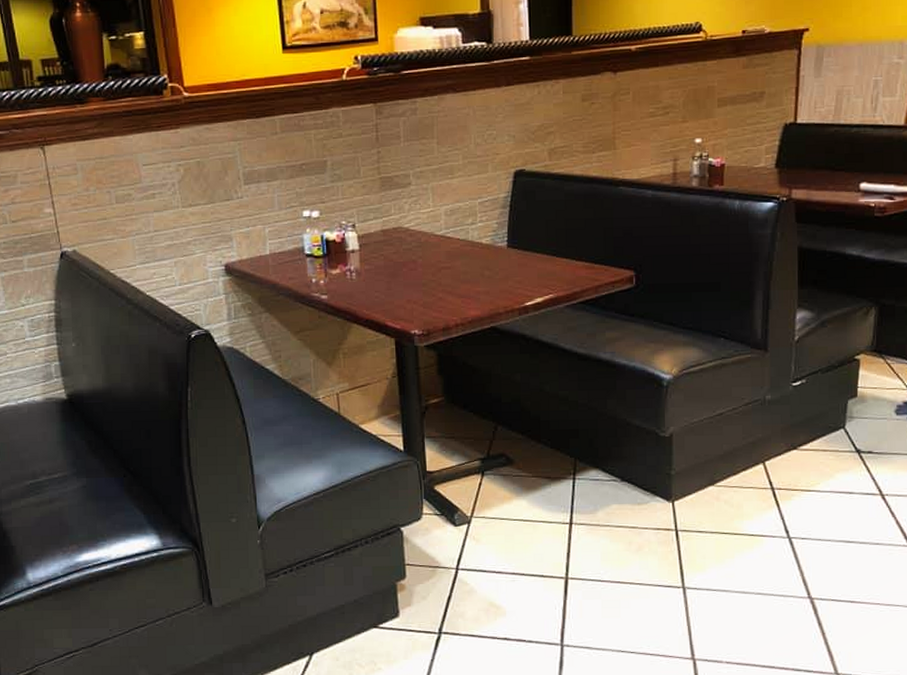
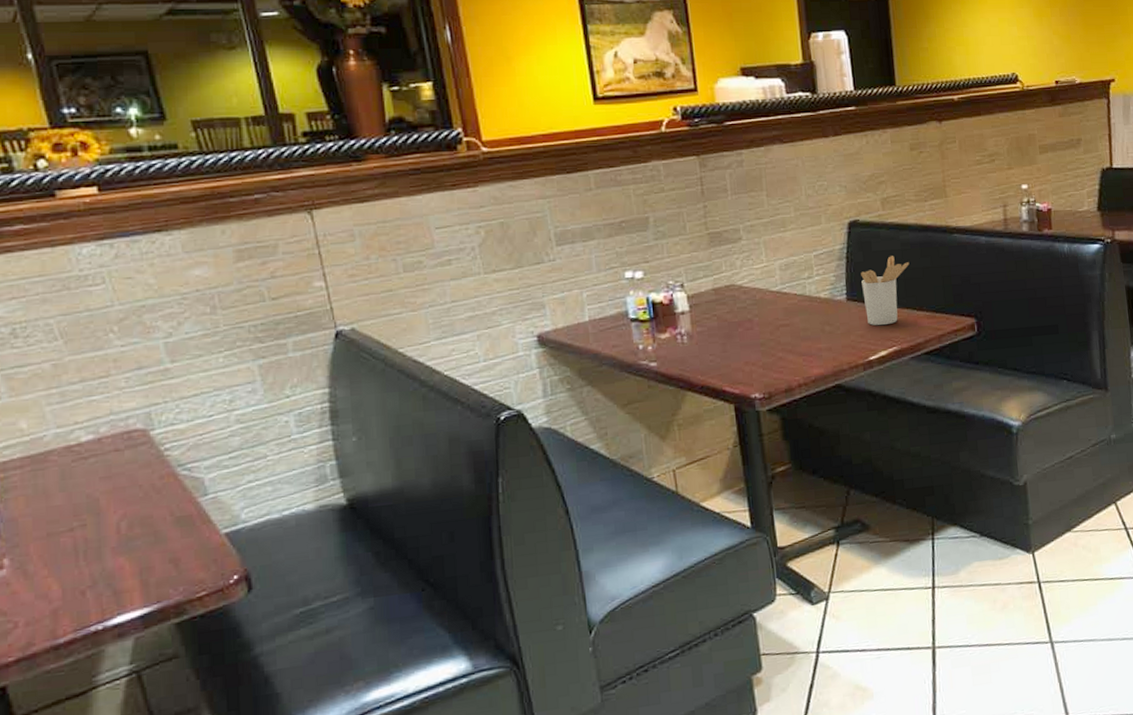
utensil holder: none [523,206,572,273] -> present [861,256,910,326]

